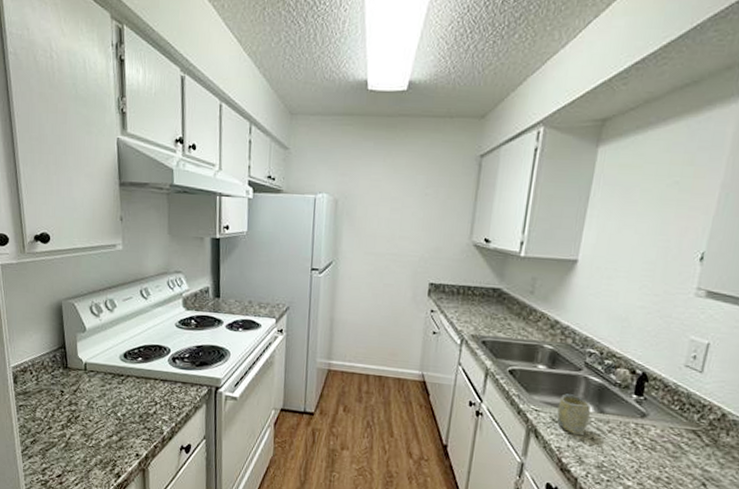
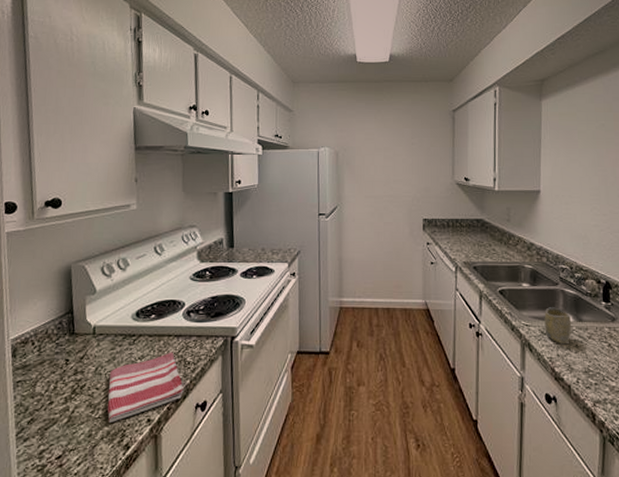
dish towel: none [99,395,169,453] -> present [107,352,184,422]

